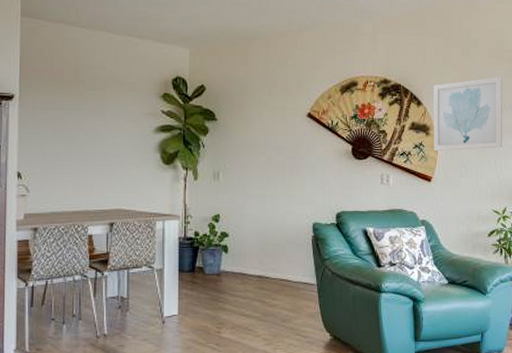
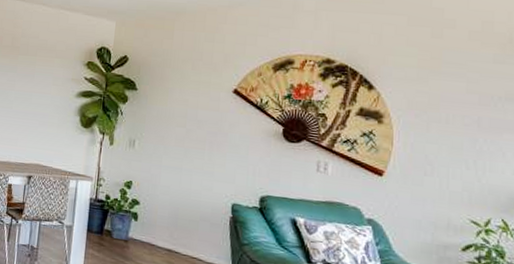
wall art: present [433,77,502,152] -> none [387,63,489,147]

